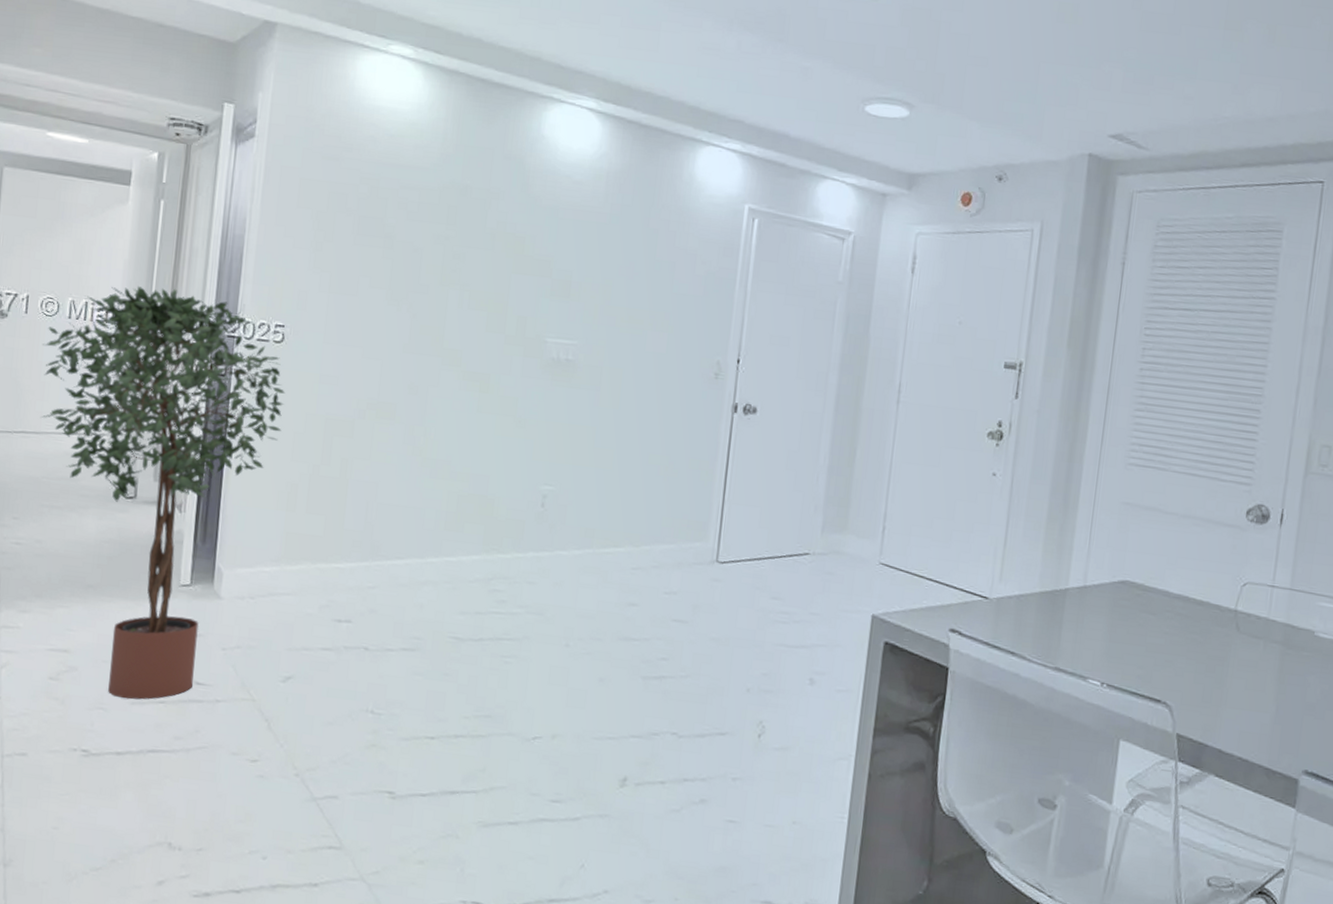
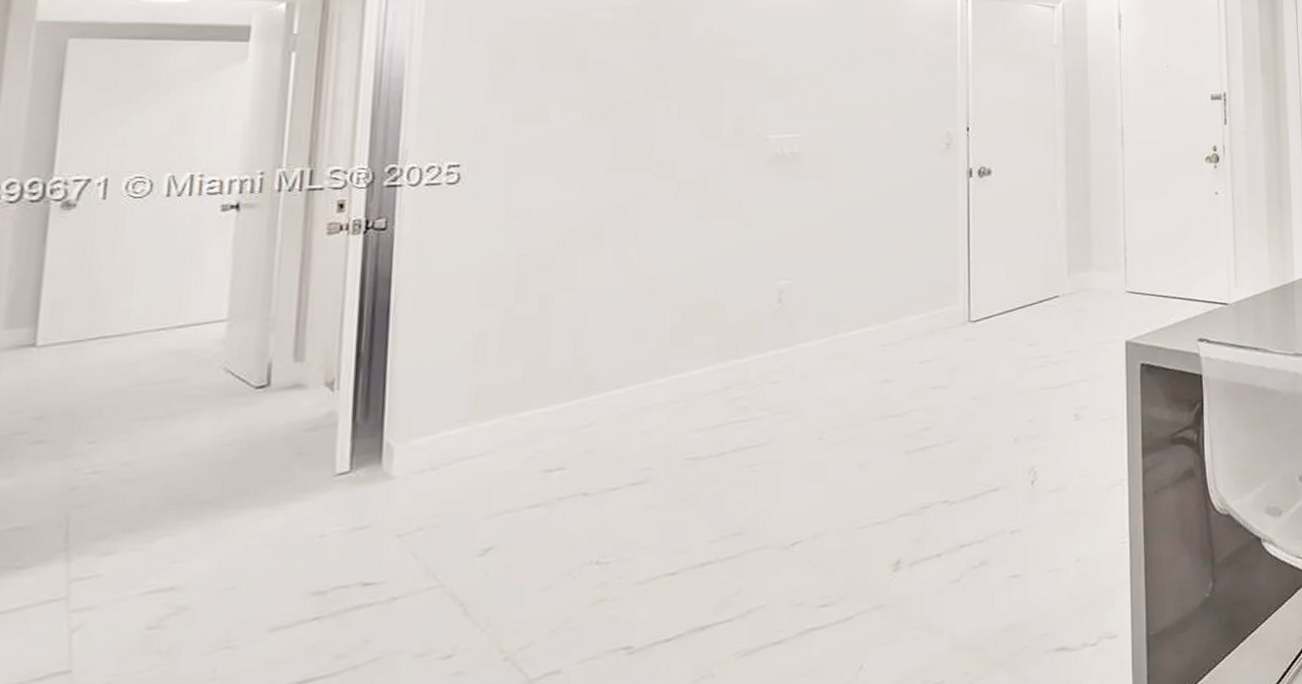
potted tree: present [41,286,285,700] -> none [128,144,465,628]

